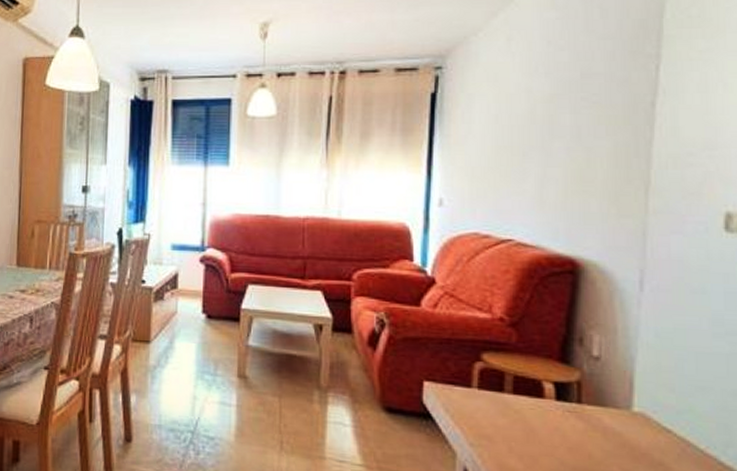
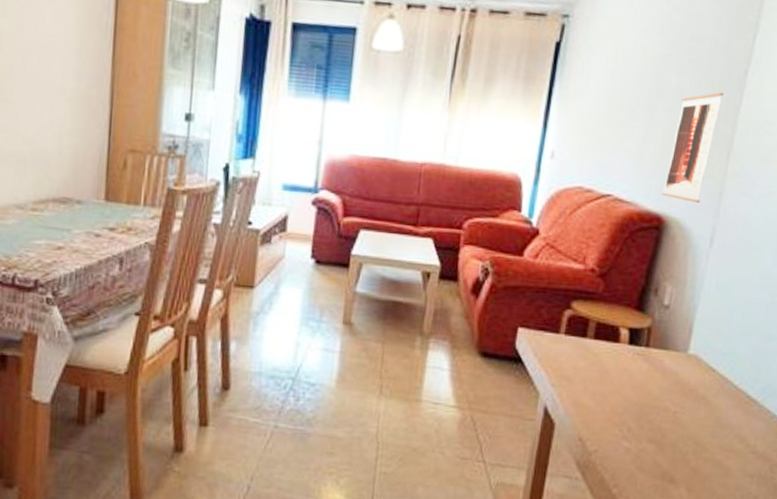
wall art: none [571,127,630,245] -> present [661,92,724,204]

